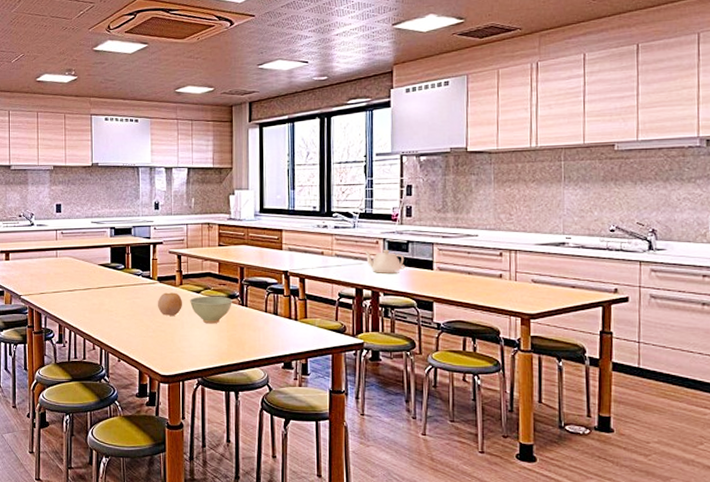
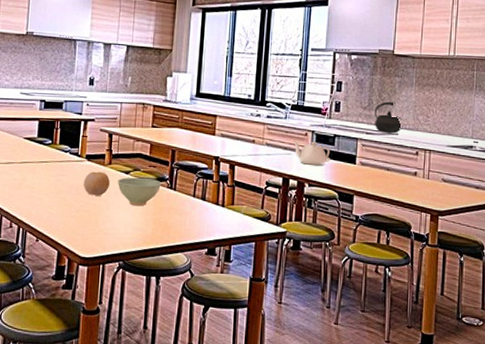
kettle: none [449,202,483,235] -> present [374,101,403,134]

